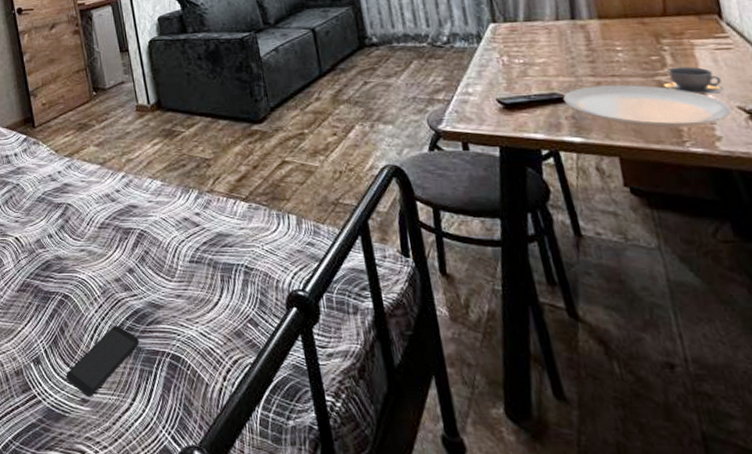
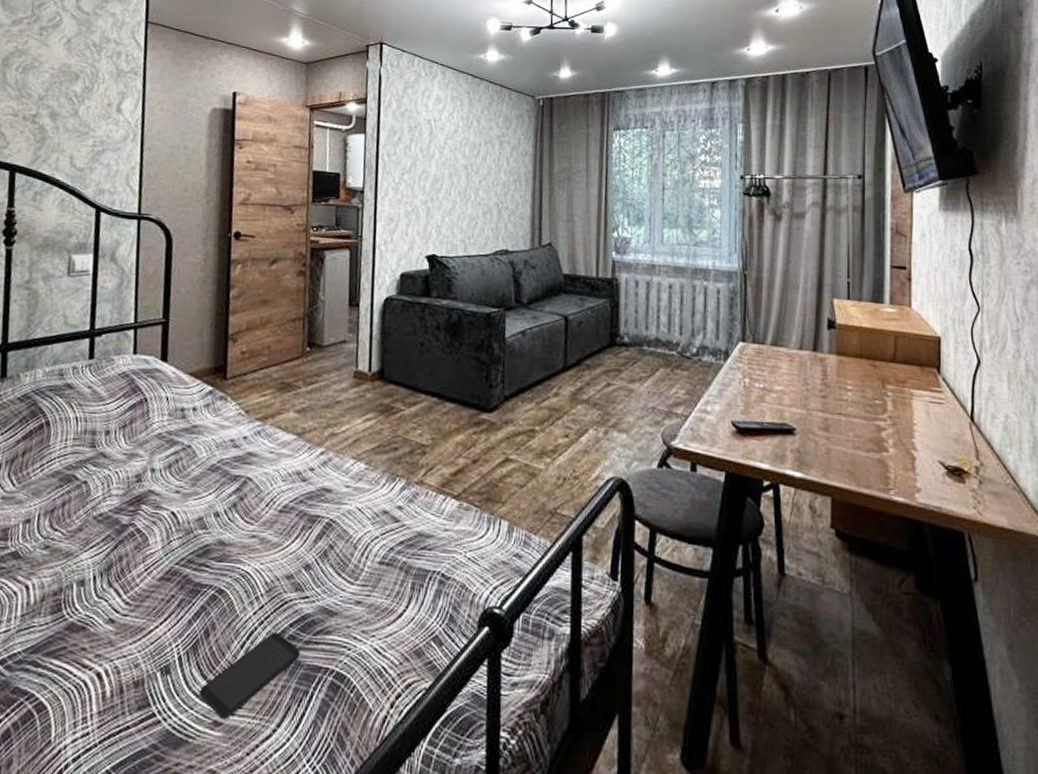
plate: present [563,84,732,128] -> none [792,421,933,476]
teacup: present [663,66,724,93] -> none [881,414,931,445]

